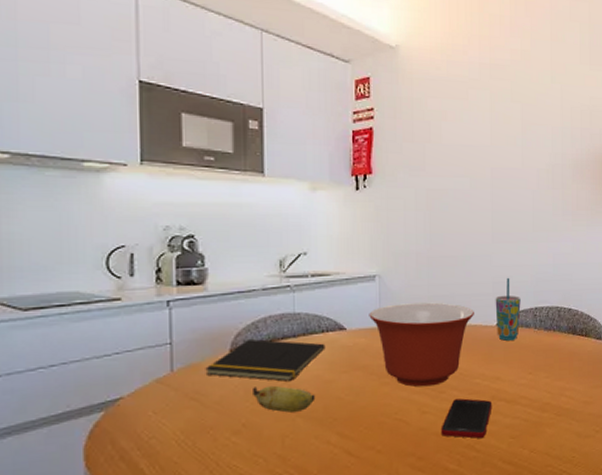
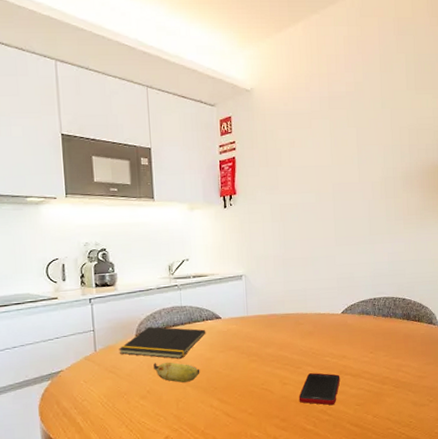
mixing bowl: present [369,302,474,387] -> none [238,295,323,364]
cup: present [495,277,521,341] -> none [340,273,362,326]

